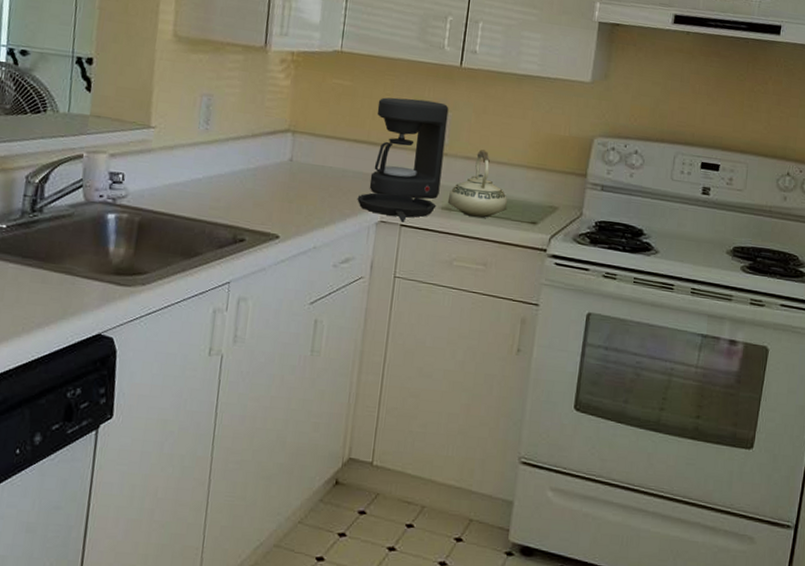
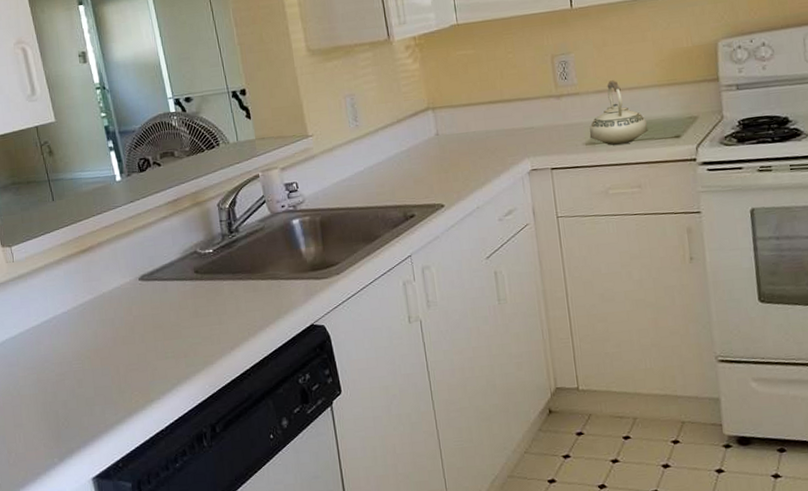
frying pan: present [357,192,437,222] -> none [505,139,581,166]
coffee maker: present [369,97,449,199] -> none [502,47,580,146]

